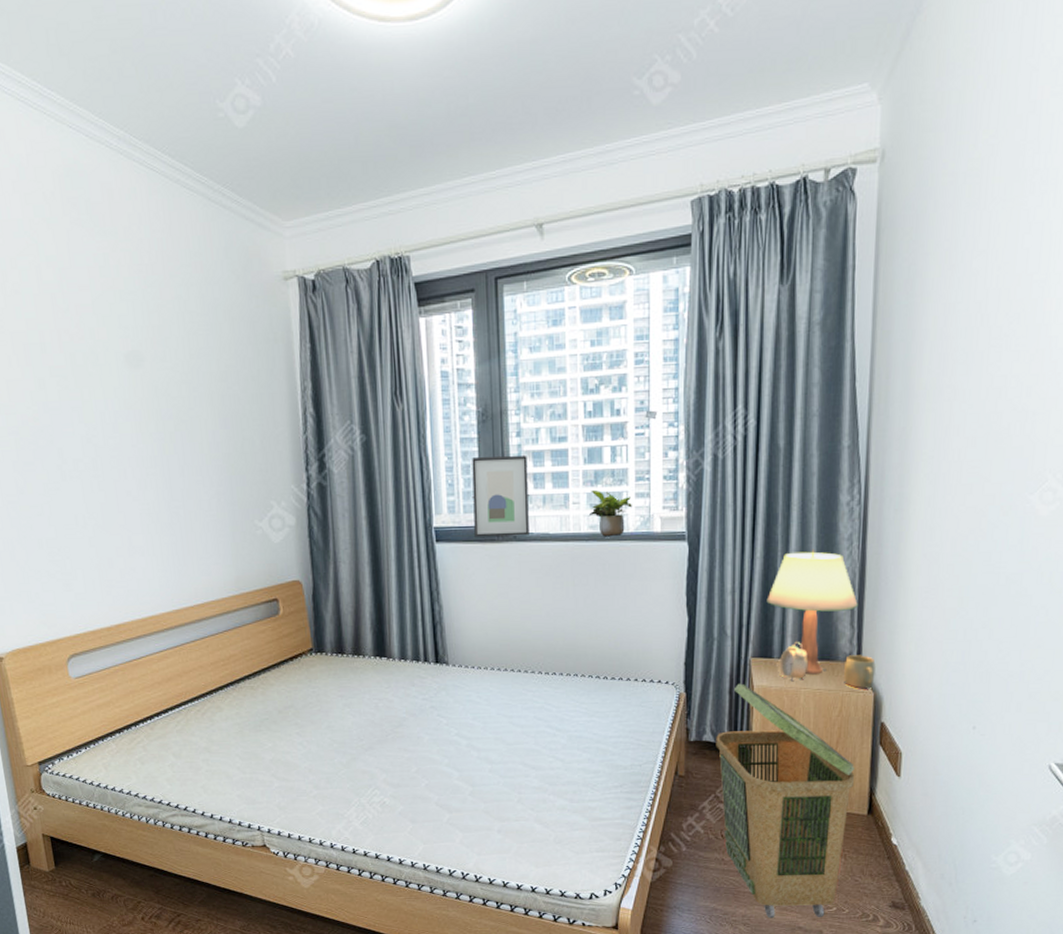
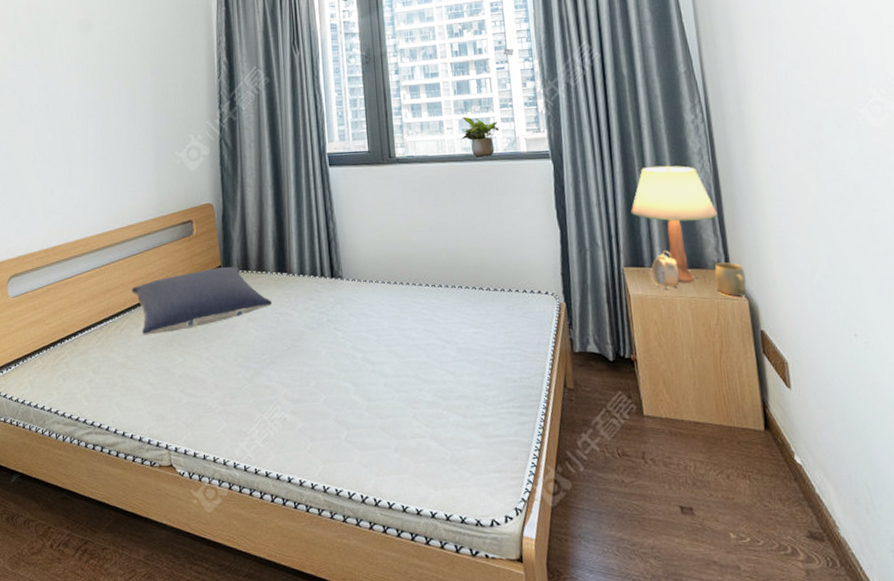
pillow: none [211,650,371,720] -> present [131,267,273,335]
picture frame: present [472,454,530,538] -> none [358,89,410,161]
laundry basket: present [716,683,855,919] -> none [600,292,748,551]

